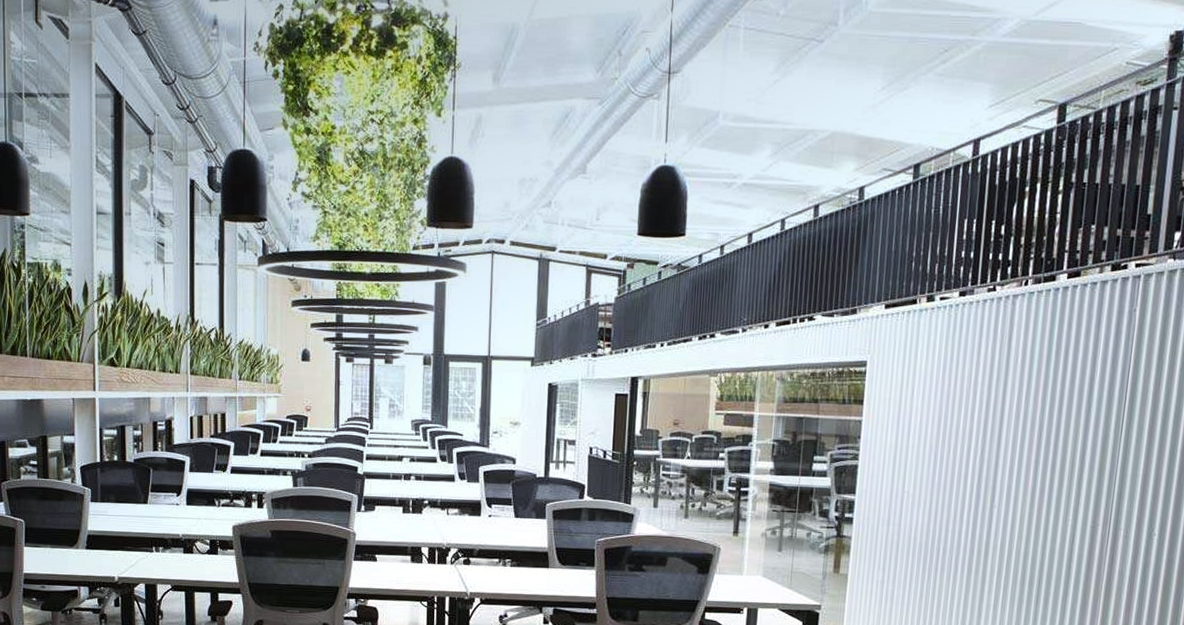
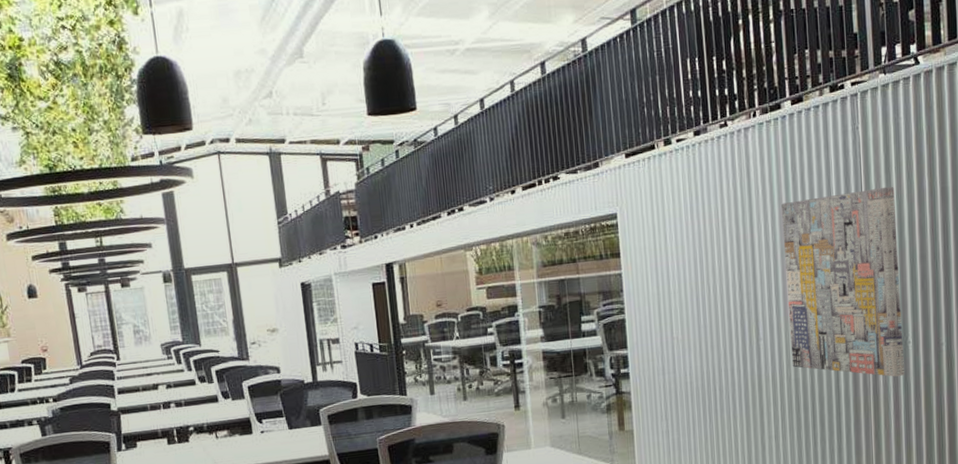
wall art: none [1023,373,1165,568] -> present [781,186,904,377]

